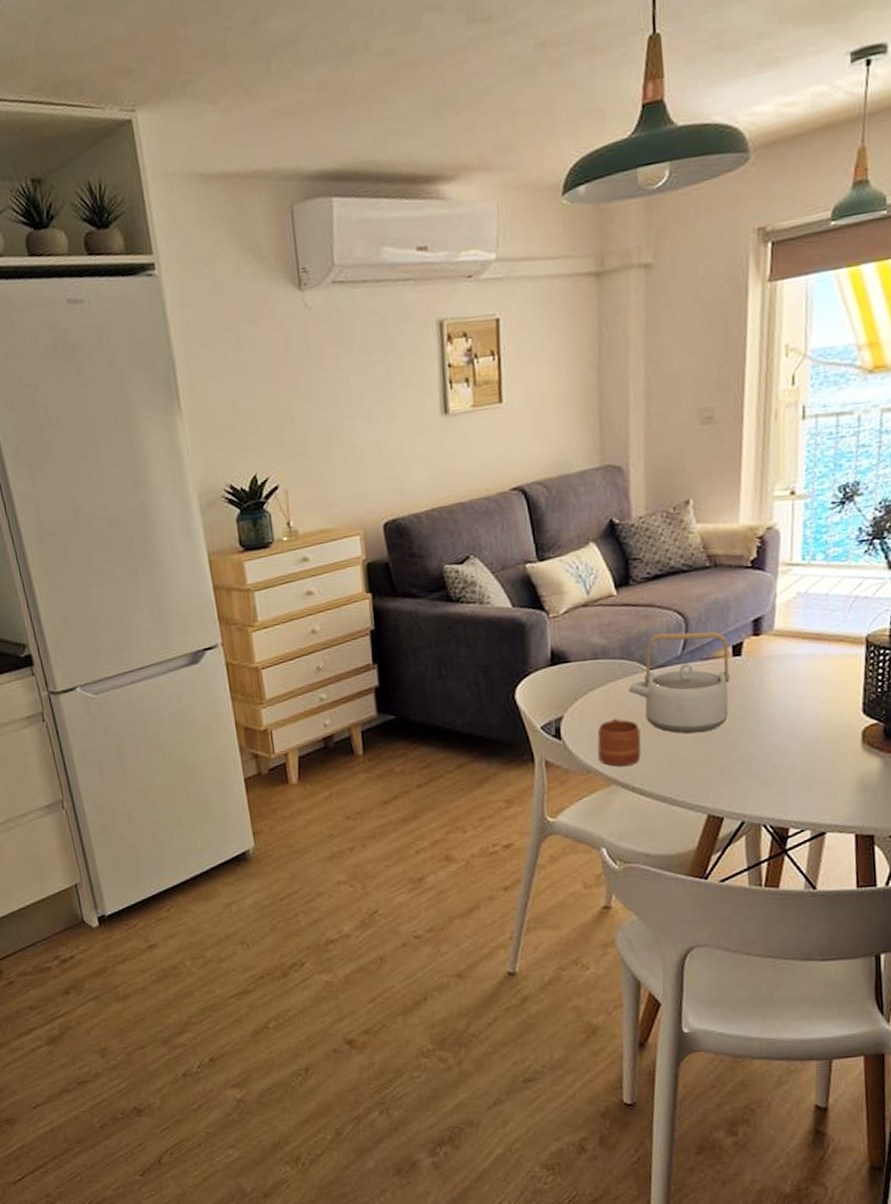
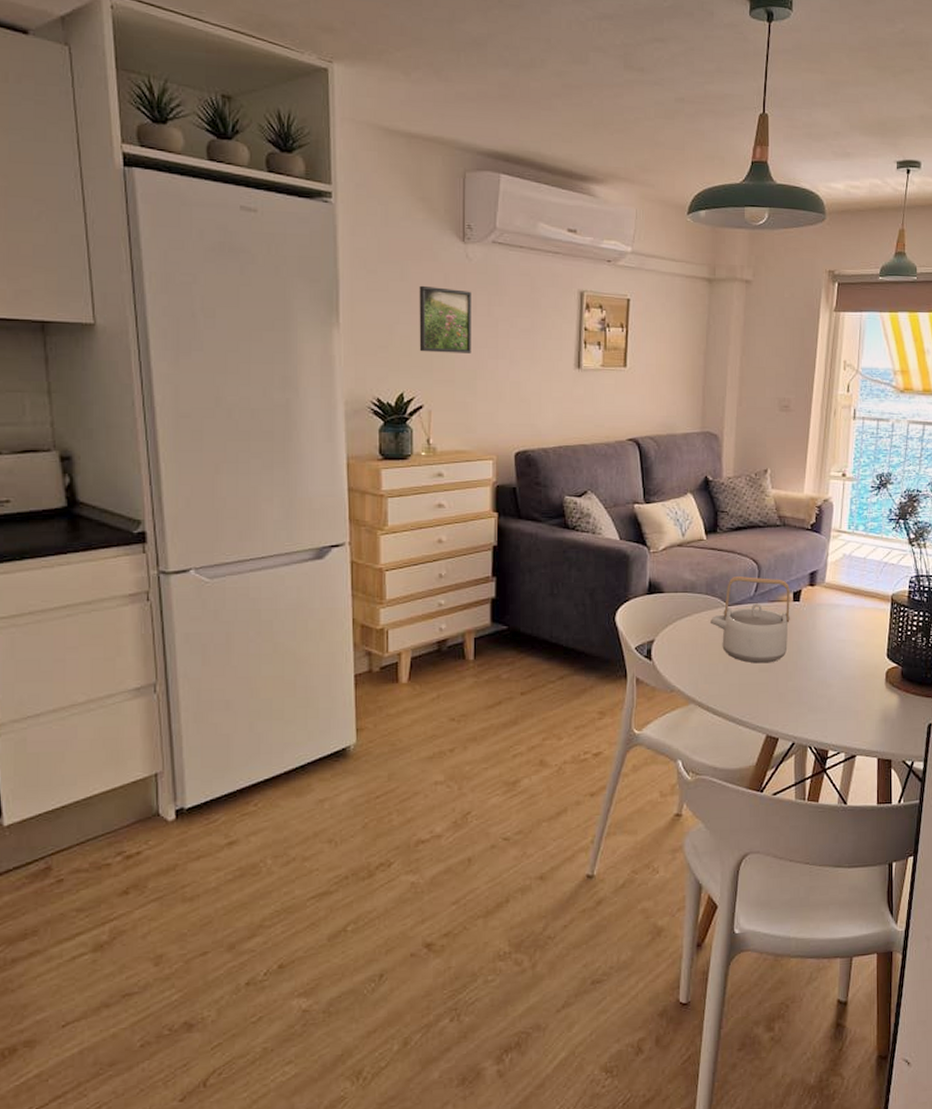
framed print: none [258,346,323,426] -> present [419,285,471,354]
mug: present [597,717,641,767] -> none [682,644,717,687]

